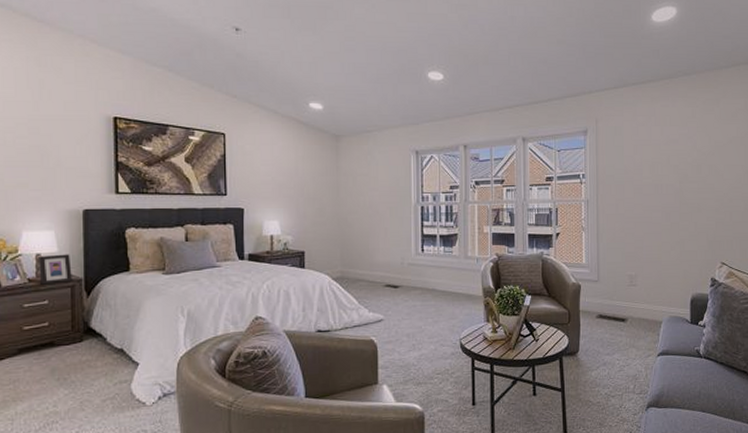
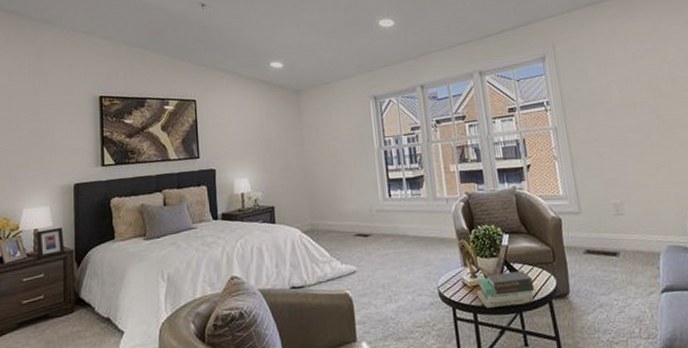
books: none [495,329,549,360] -> present [476,270,535,308]

